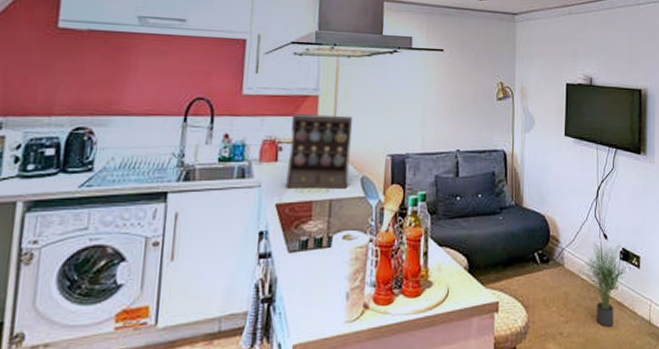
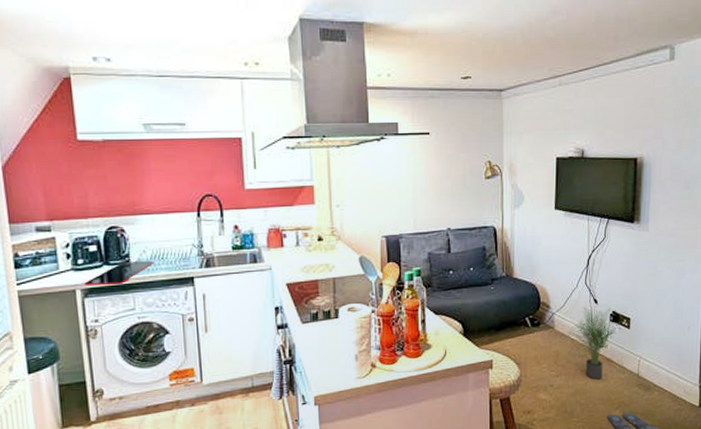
cutting board: none [29,170,123,198] -> present [84,261,154,285]
spice rack: present [286,114,352,189] -> none [291,202,348,270]

